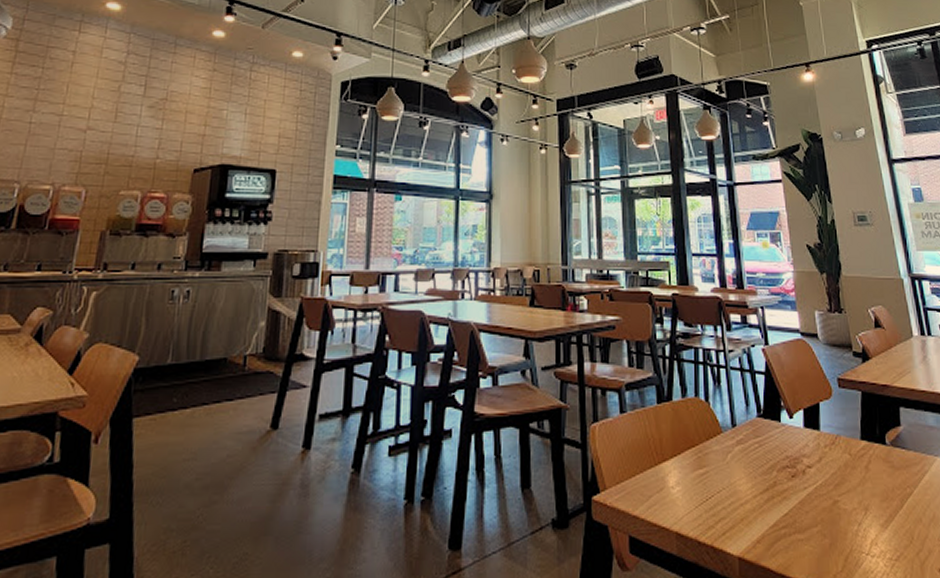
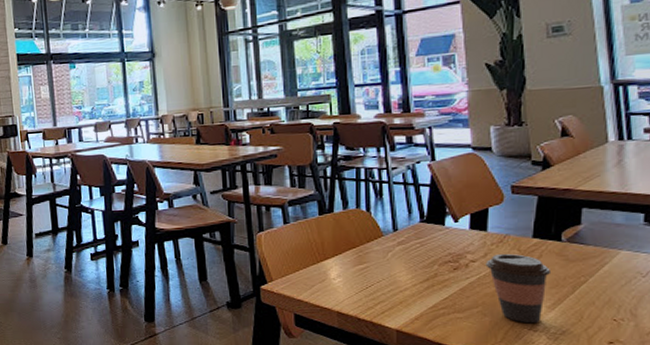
coffee cup: none [821,457,881,547] -> present [485,253,552,324]

